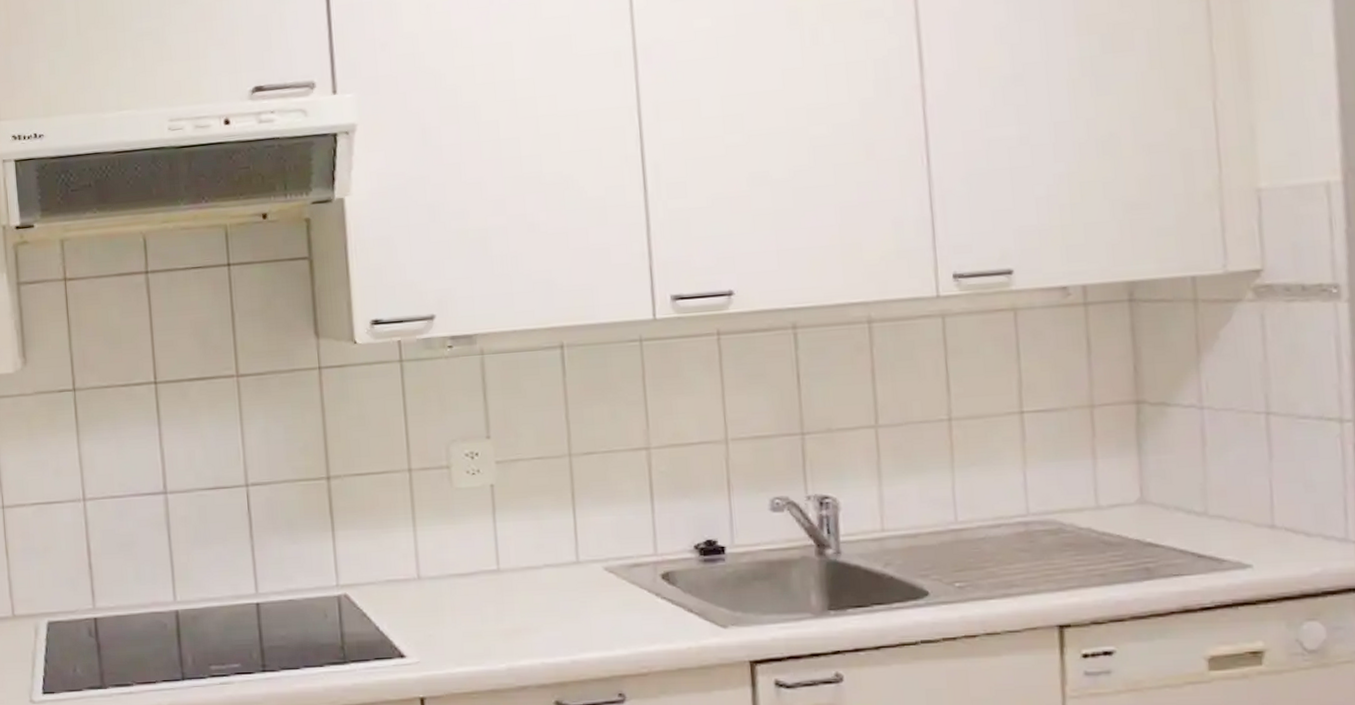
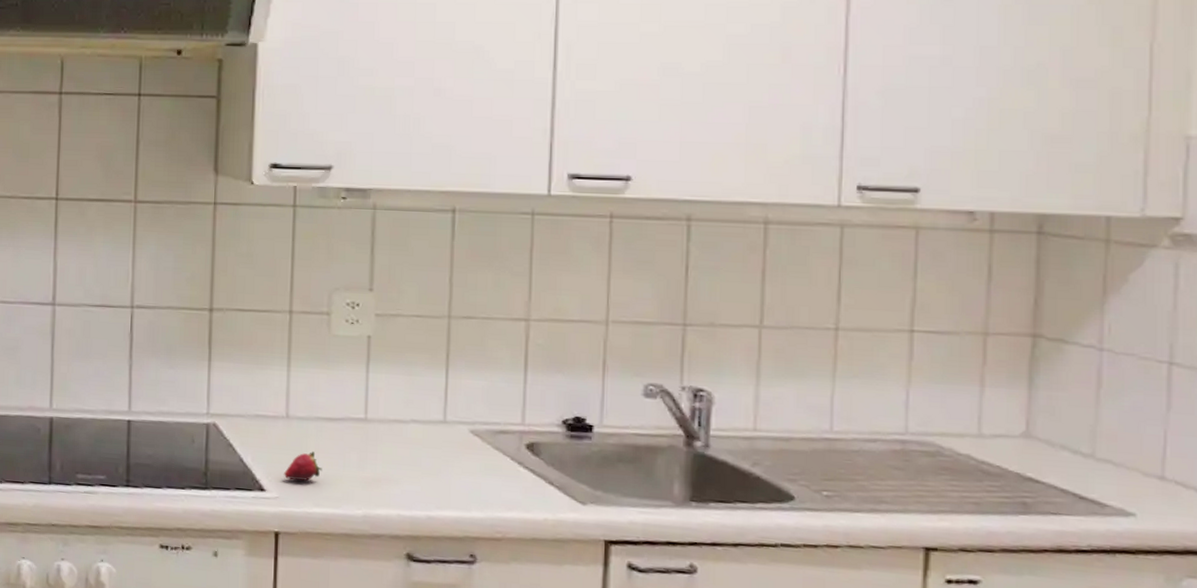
fruit: none [422,610,461,642] -> present [284,451,322,481]

